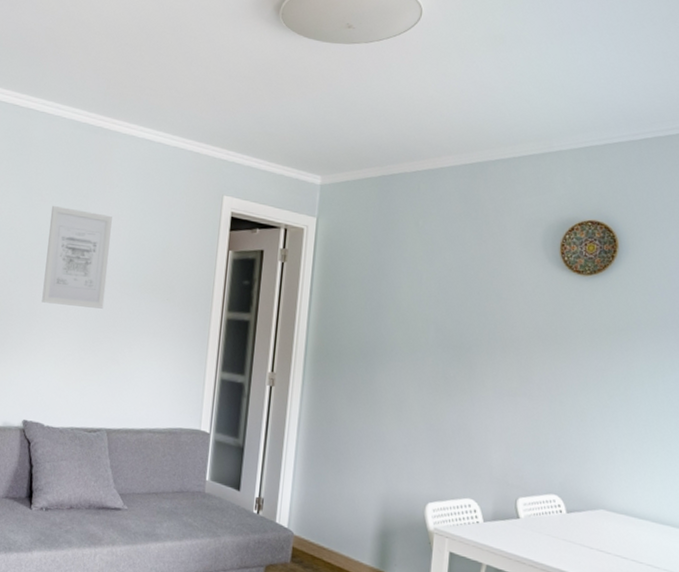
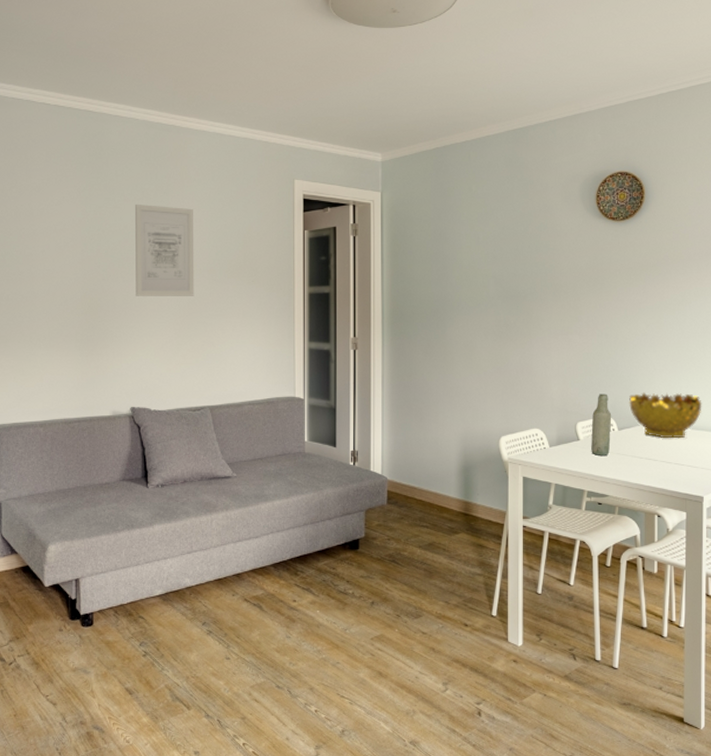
bottle: none [532,468,560,540] -> present [591,394,612,455]
decorative bowl: none [580,472,670,531] -> present [628,392,702,438]

